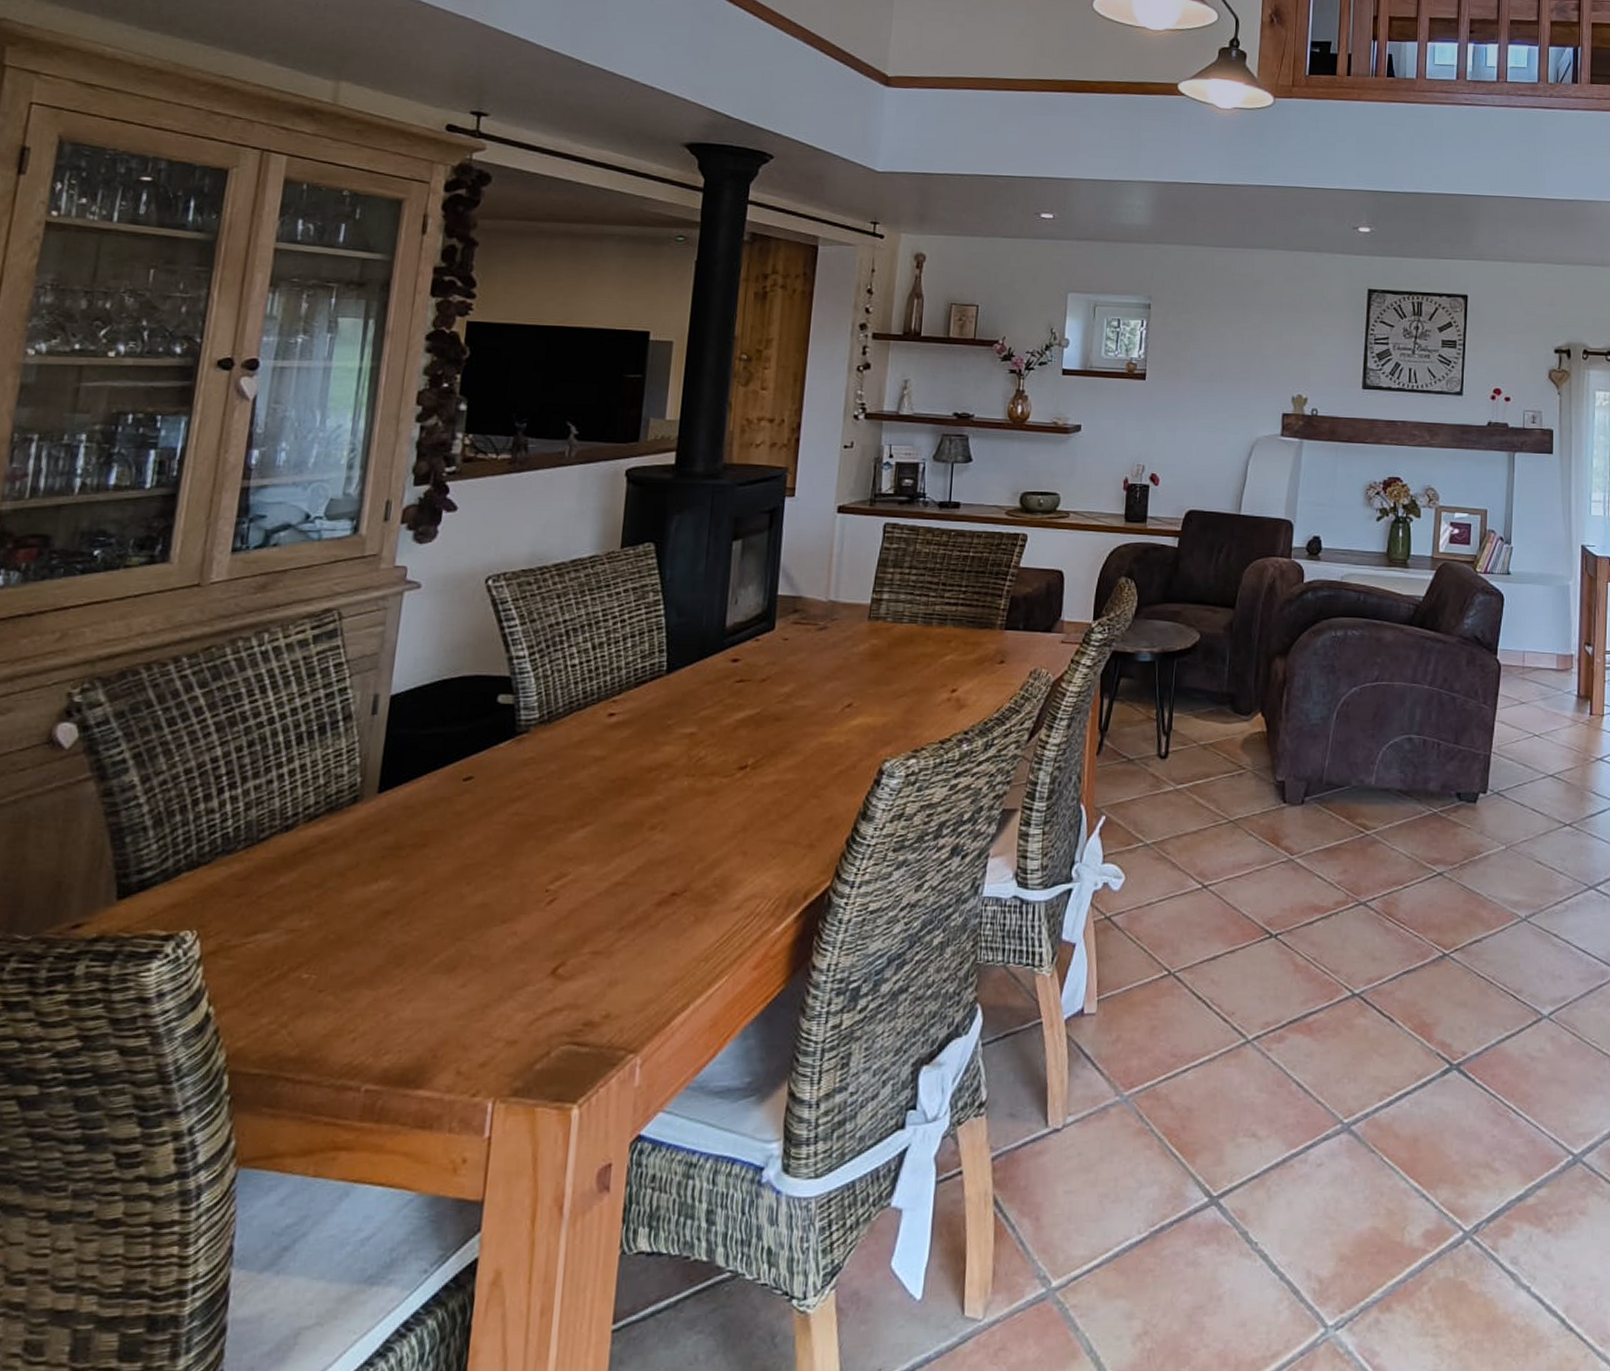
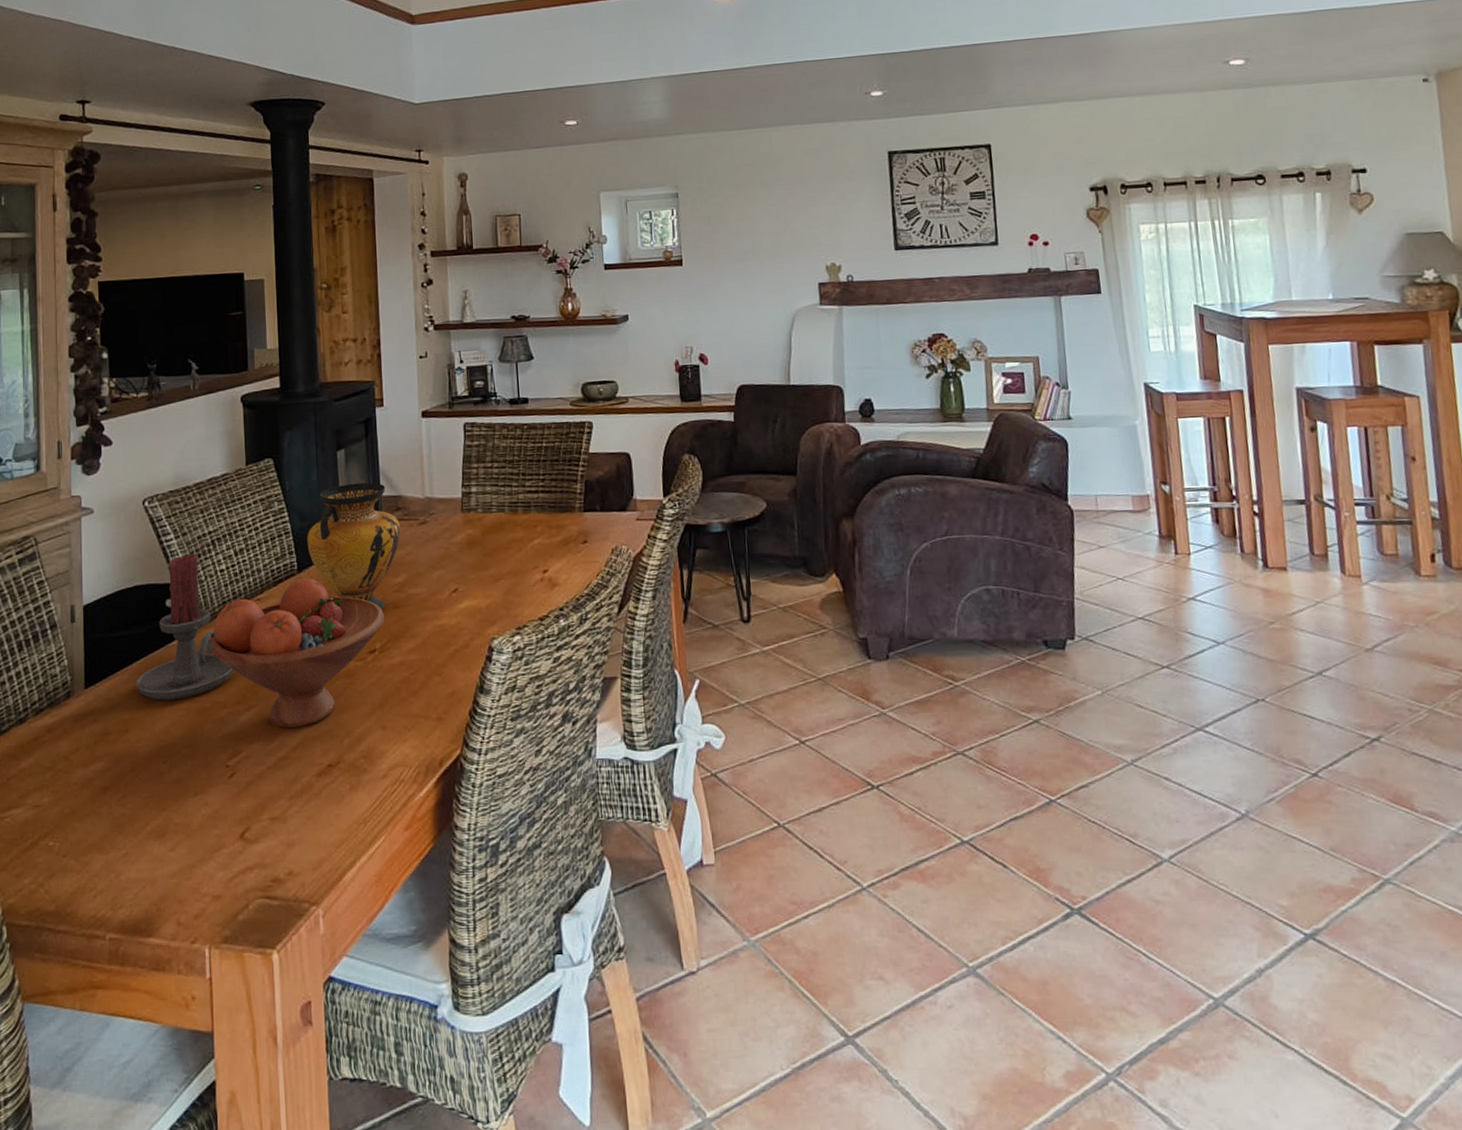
candle holder: none [446,643,572,811] -> present [137,553,234,701]
fruit bowl: none [545,681,763,850] -> present [210,578,384,729]
vase: none [682,579,795,722] -> present [307,482,400,610]

